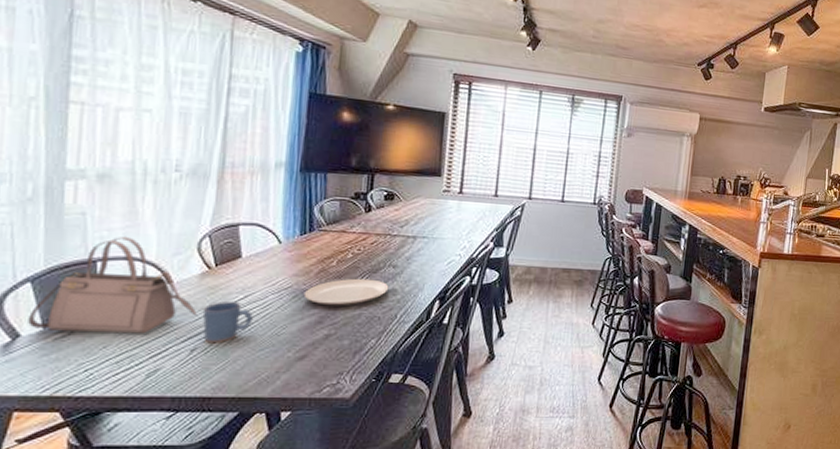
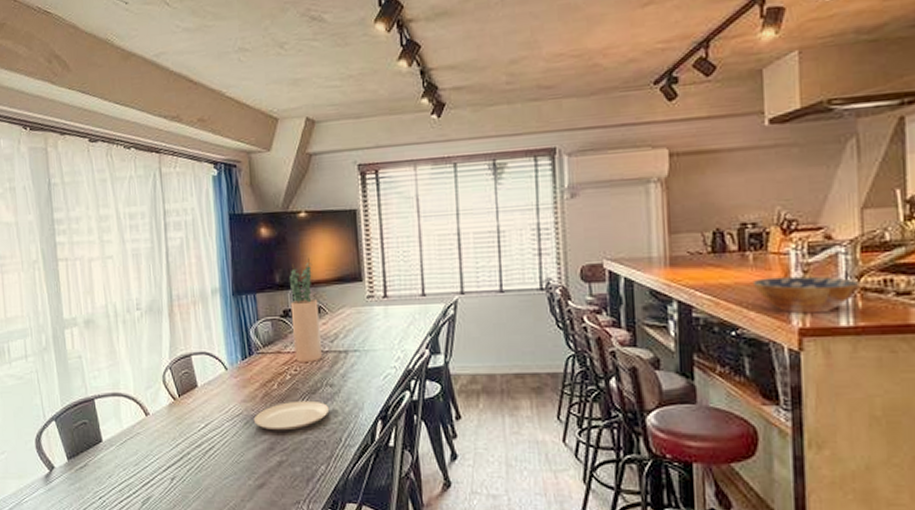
handbag: present [28,236,197,334] -> none [57,374,171,464]
mug: present [202,302,253,342] -> none [175,431,215,471]
vase: none [360,148,394,245] -> present [289,258,322,364]
bowl: none [737,215,799,244] -> present [752,276,860,314]

